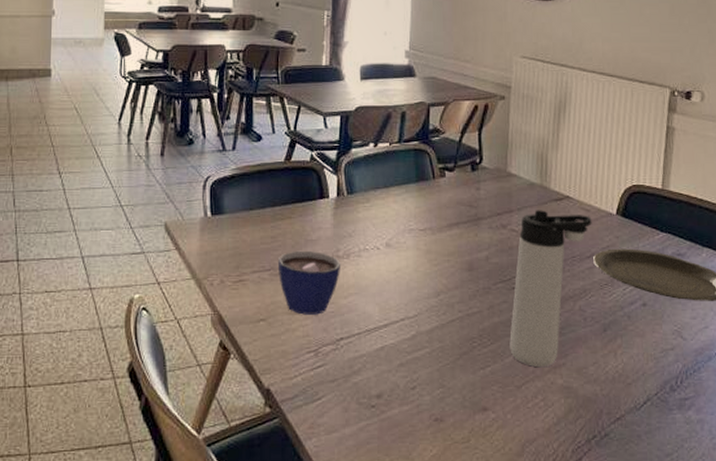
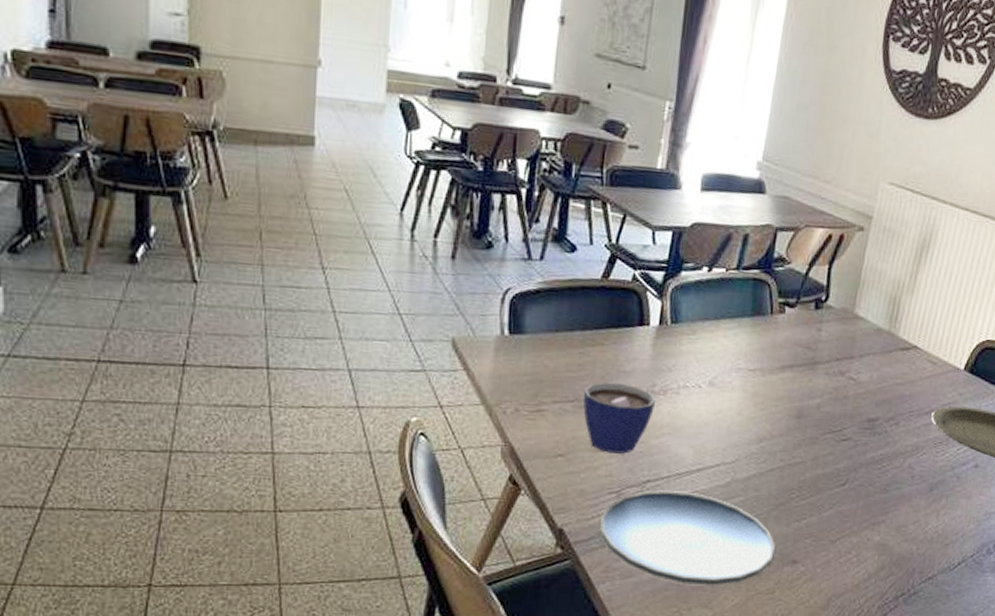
plate: none [301,346,465,439] -> present [599,490,775,588]
thermos bottle: present [509,210,592,368] -> none [829,358,937,524]

